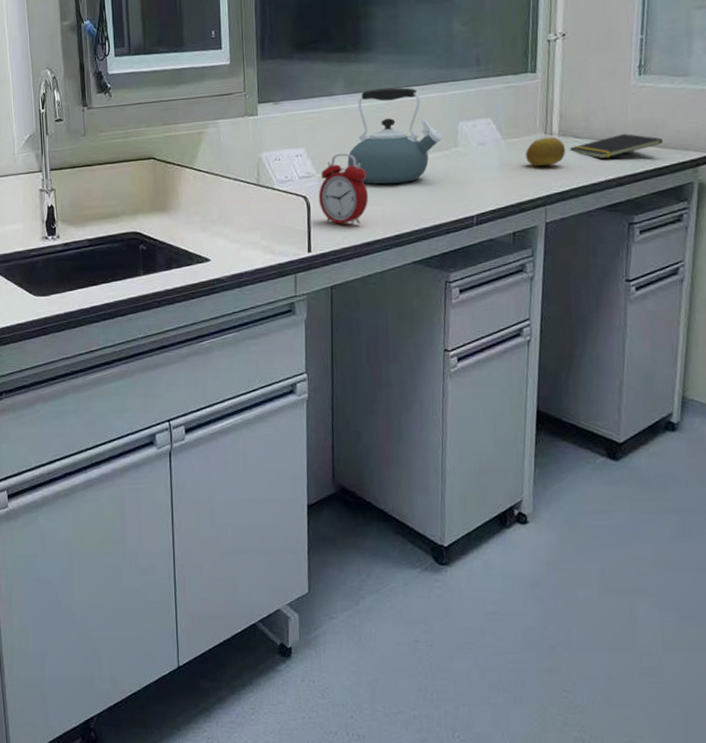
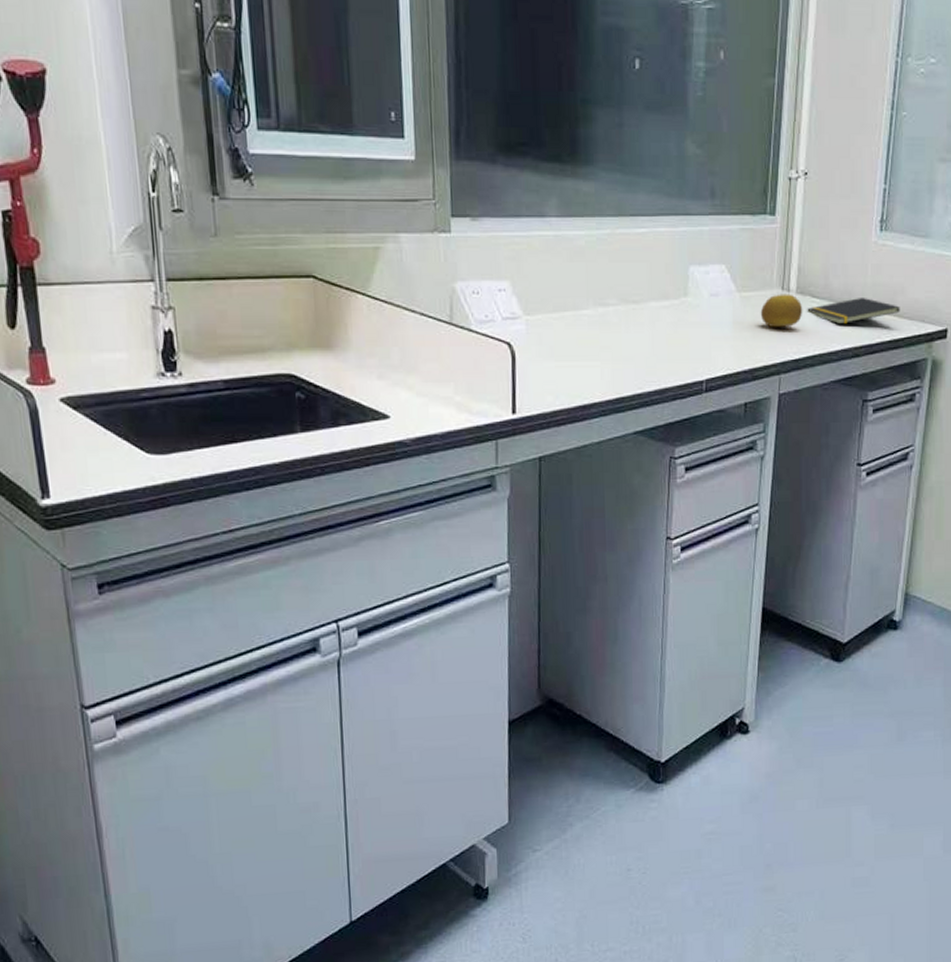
alarm clock: present [318,153,369,226] -> none [525,292,586,384]
kettle: present [347,87,443,184] -> none [561,214,671,335]

